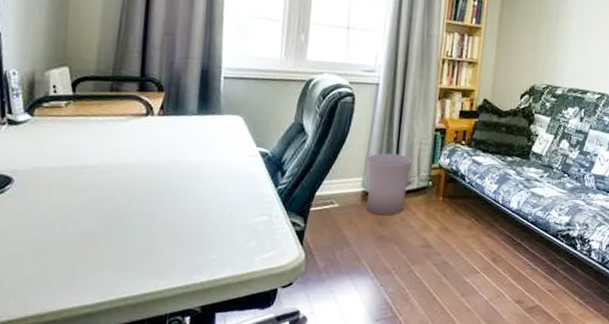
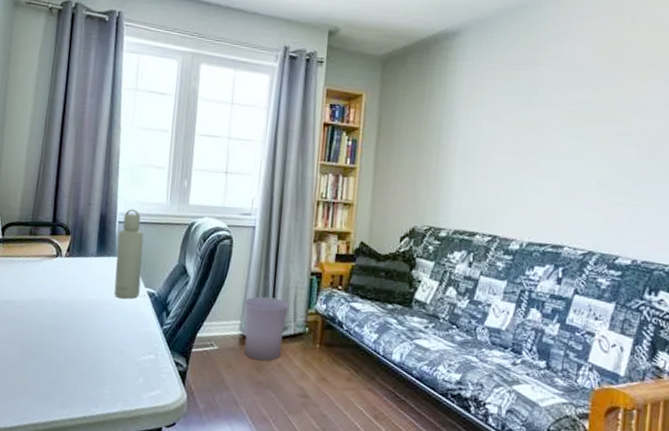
bottle: none [219,63,255,160] -> present [114,209,144,299]

